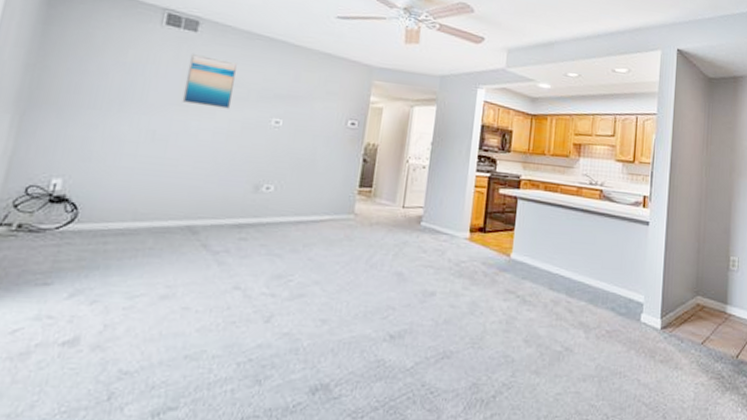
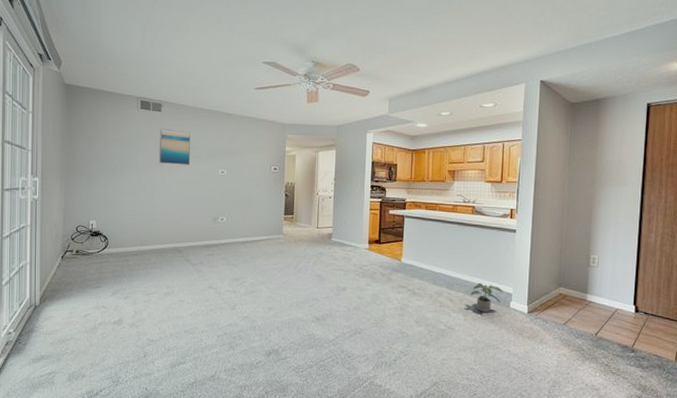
potted plant: none [594,287,633,328] -> present [470,282,504,313]

